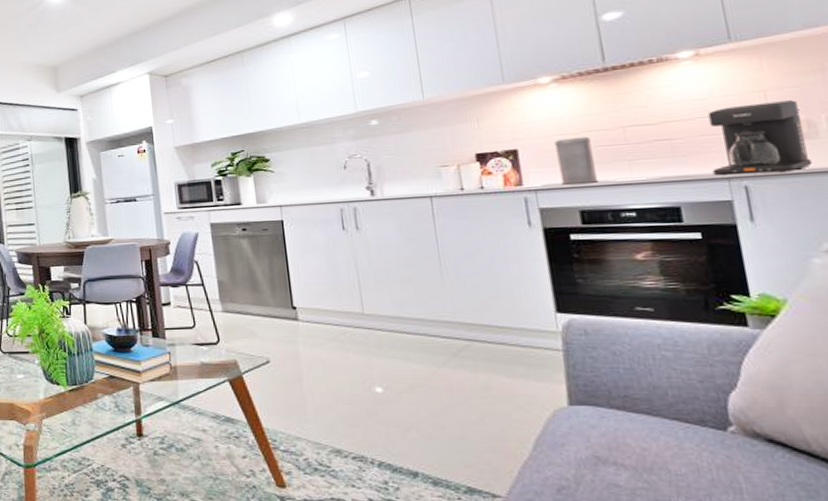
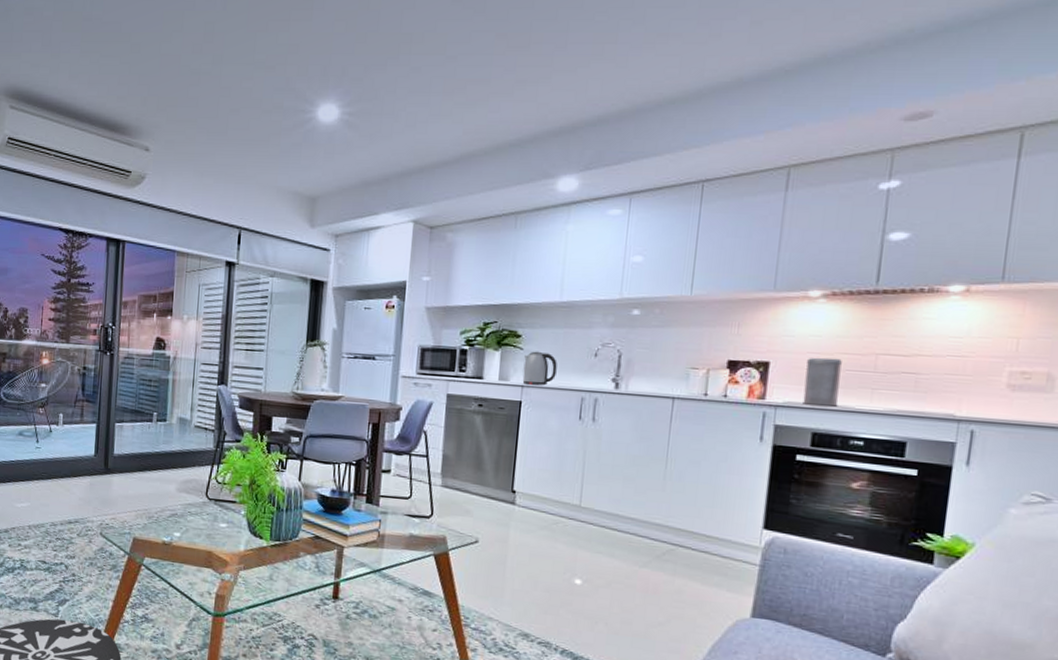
kettle: none [276,171,311,205] -> present [522,351,557,386]
coffee maker: present [708,100,813,176] -> none [946,349,1044,423]

